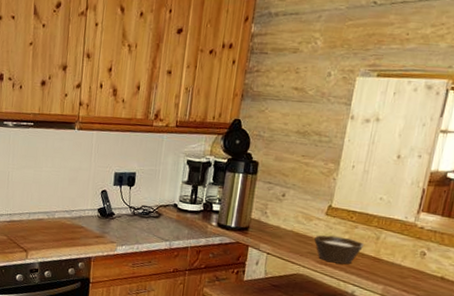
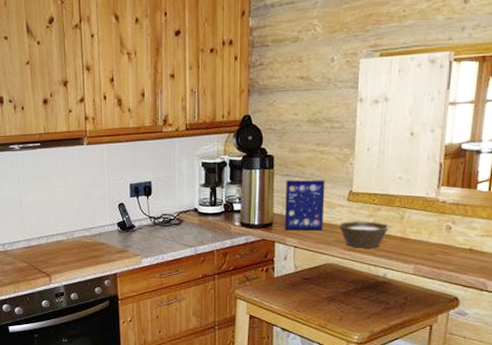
cereal box: none [259,187,306,241] -> present [284,180,325,231]

